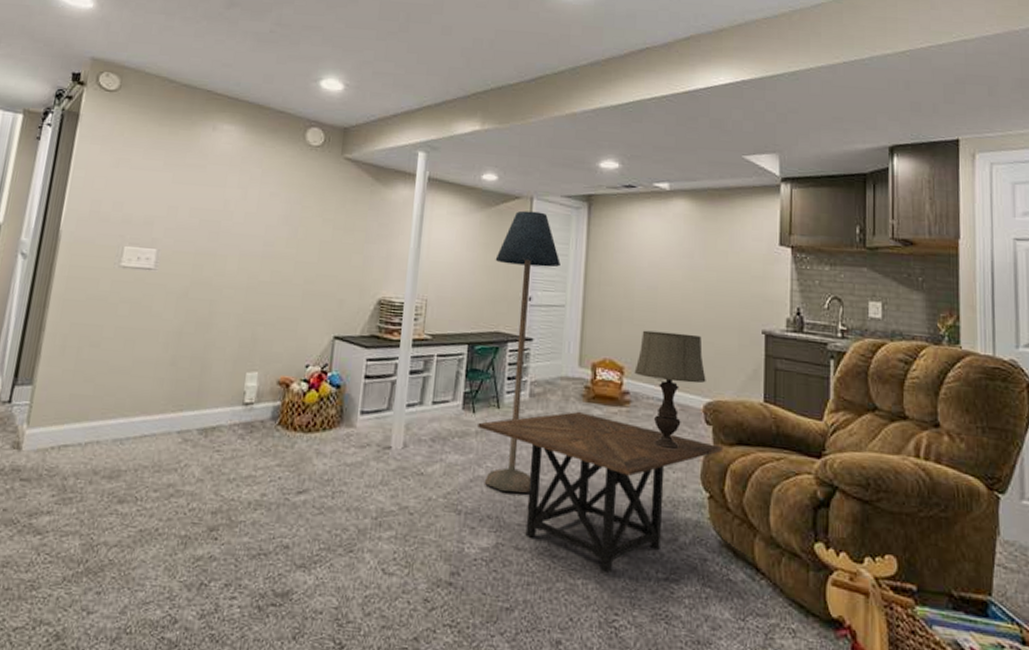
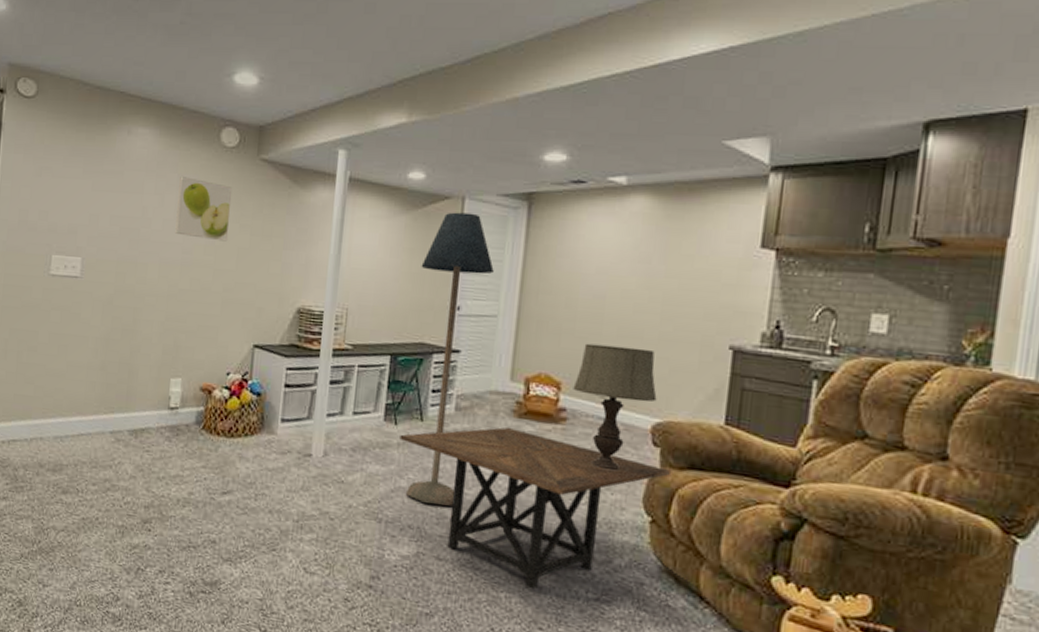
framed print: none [257,172,317,235] -> present [175,177,233,242]

